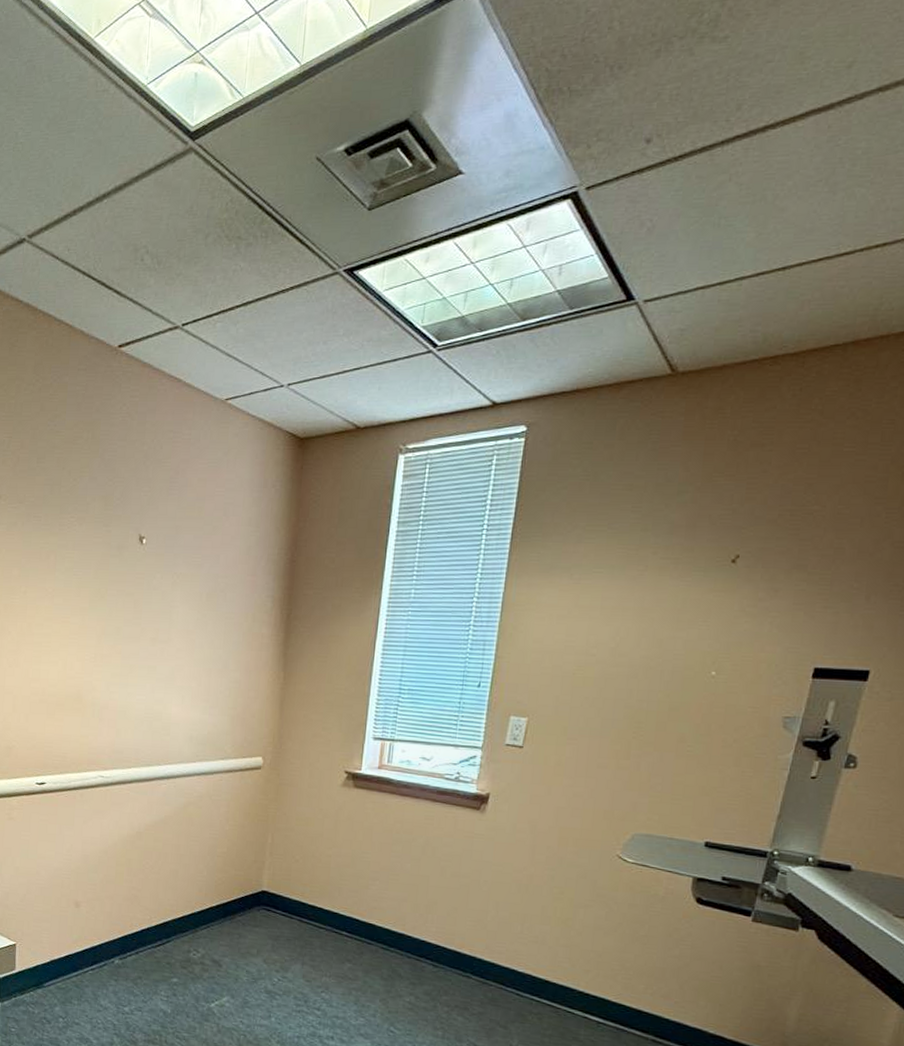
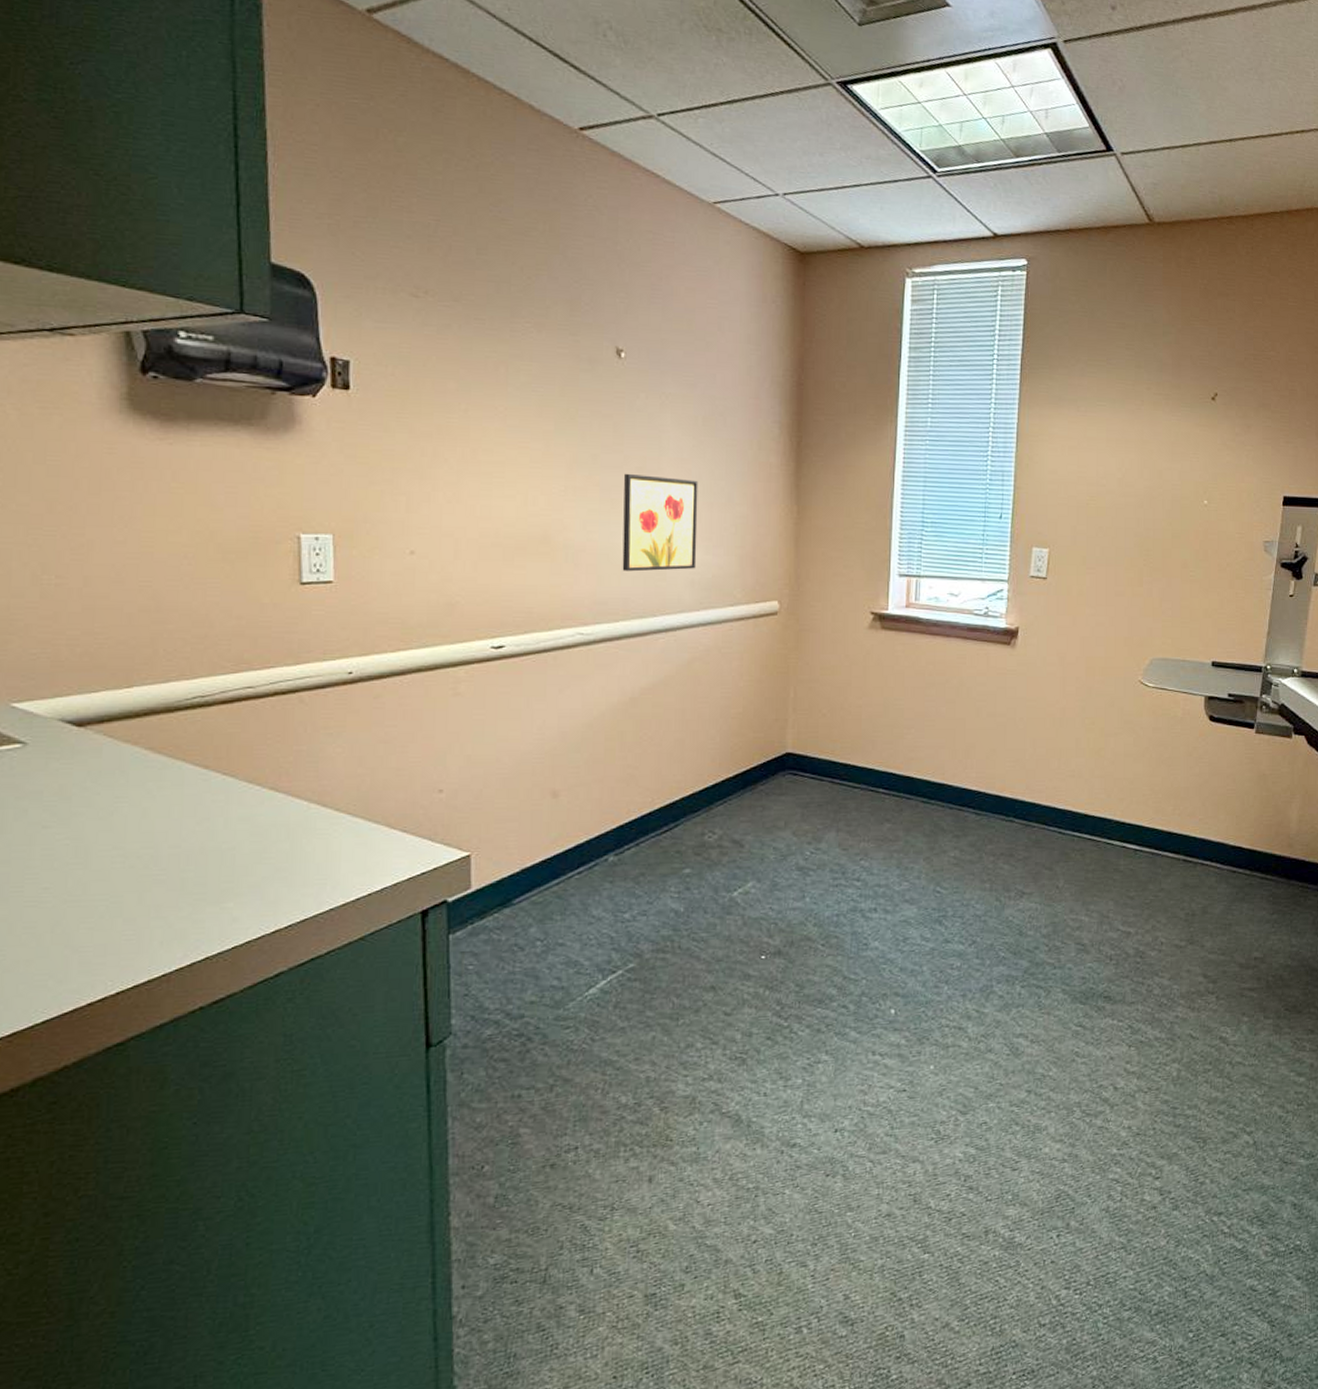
wall art: none [136,643,200,727] -> present [622,473,698,572]

